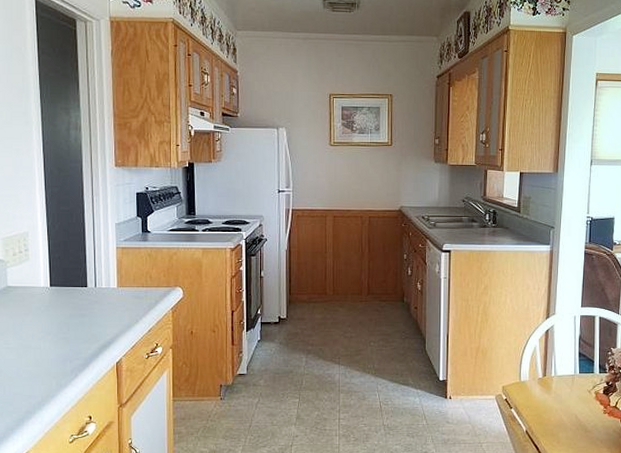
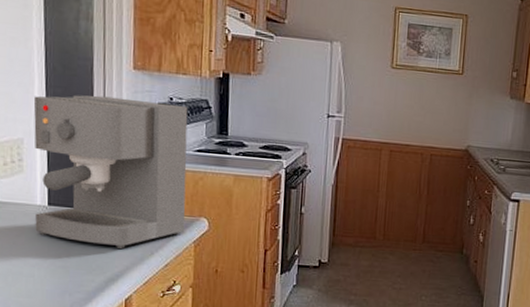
coffee maker: none [35,191,163,319] -> present [33,95,188,249]

